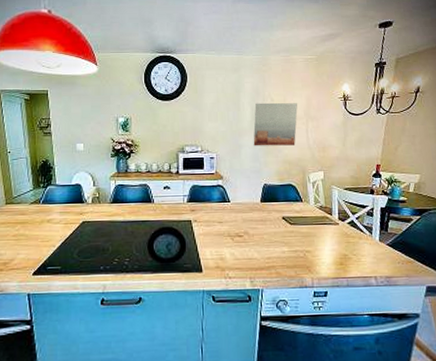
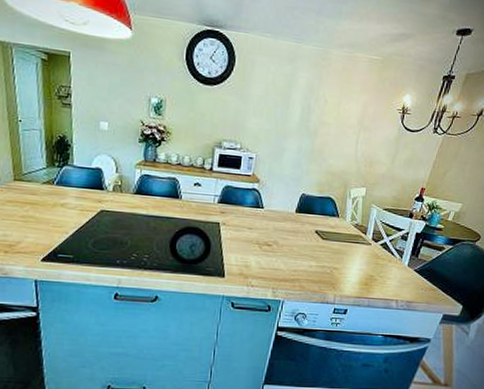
wall art: present [253,102,298,146] -> none [297,102,353,156]

